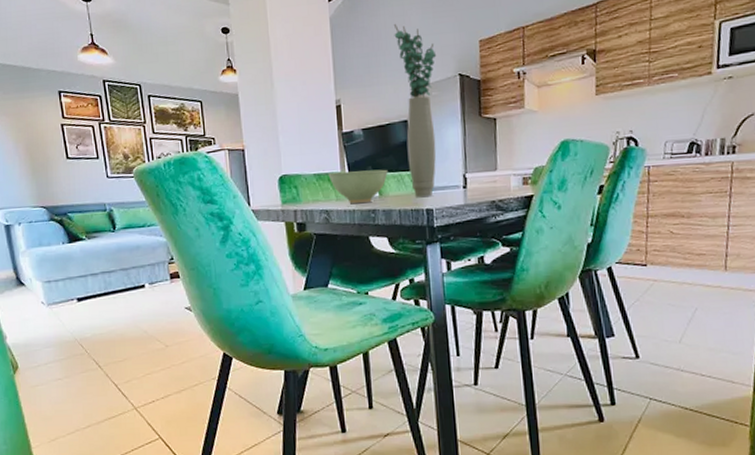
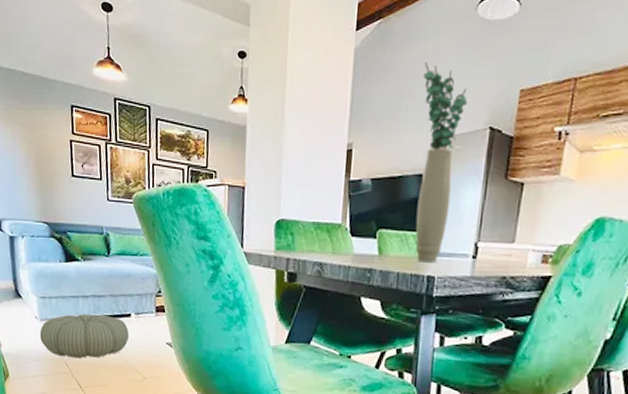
pouf: none [48,289,145,338] -> present [39,314,129,359]
bowl: present [328,169,388,204] -> none [327,224,392,261]

